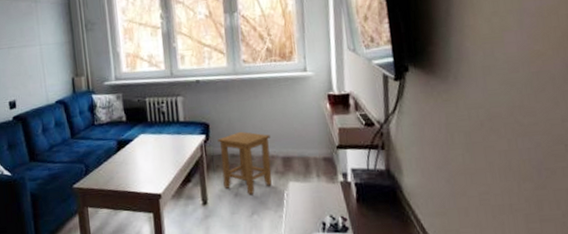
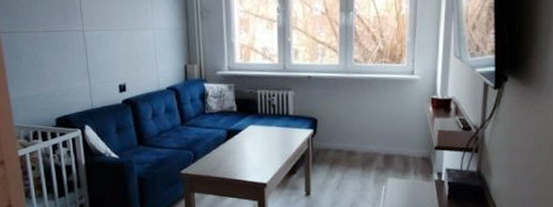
stool: present [217,131,272,195] -> none [324,128,374,189]

